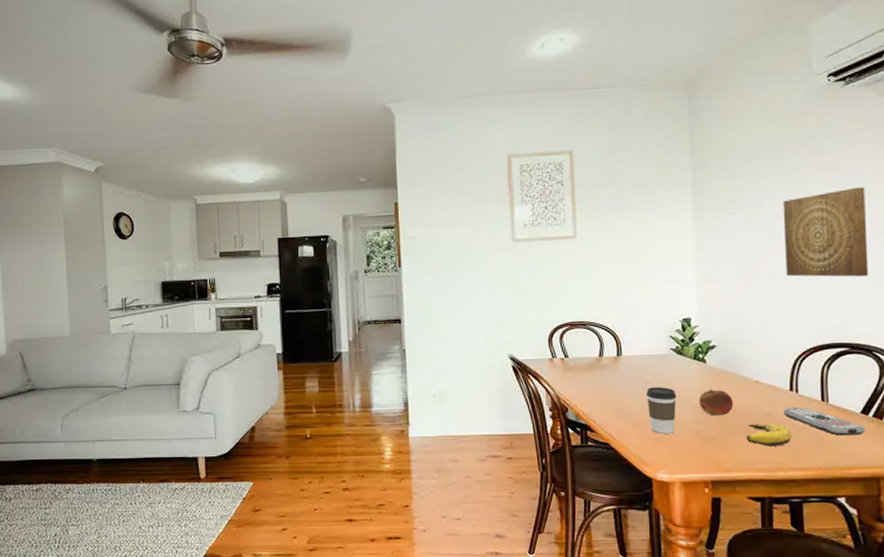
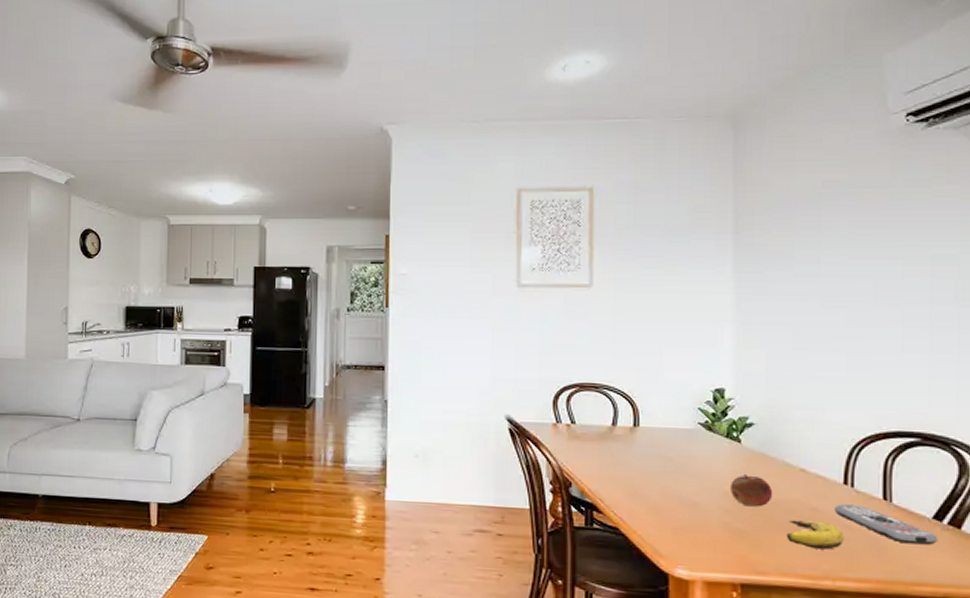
coffee cup: present [646,387,677,434] -> none [666,466,703,523]
wall art: present [783,187,868,277] -> none [844,248,949,354]

